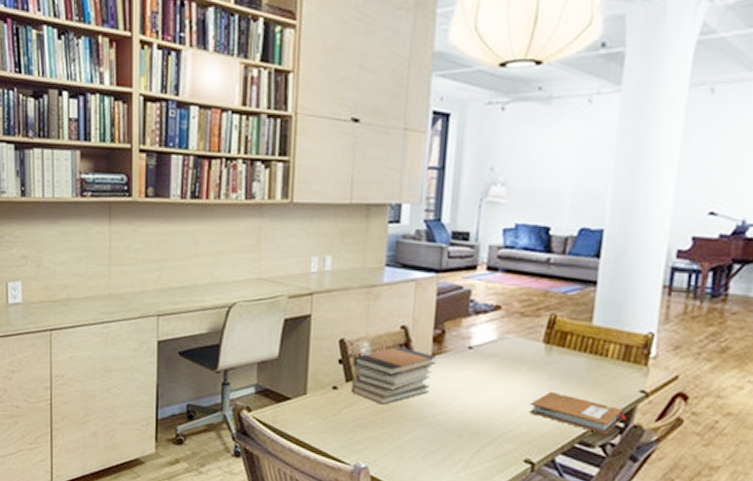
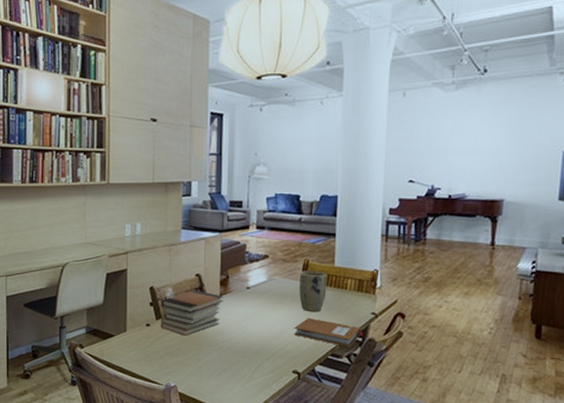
plant pot: none [540,329,581,385] -> present [299,270,327,312]

